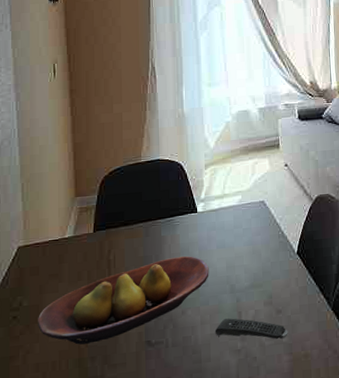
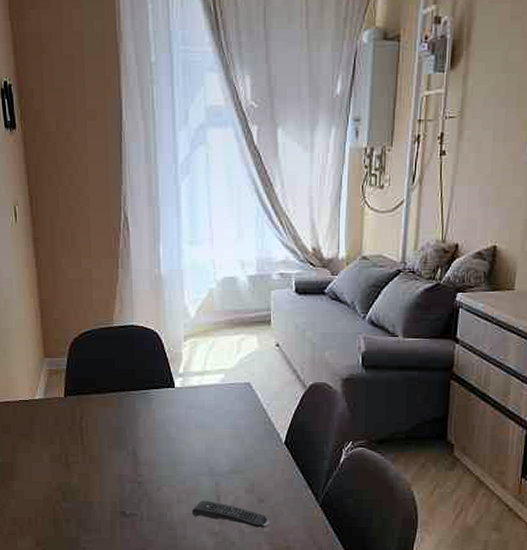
fruit bowl: present [37,256,209,345] -> none [11,431,187,506]

